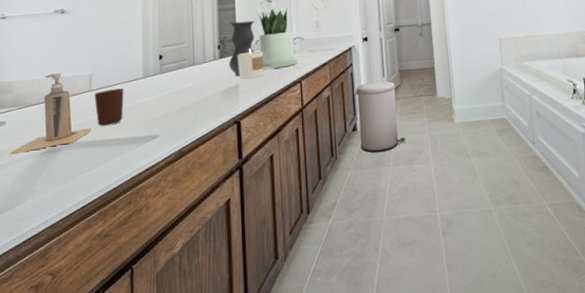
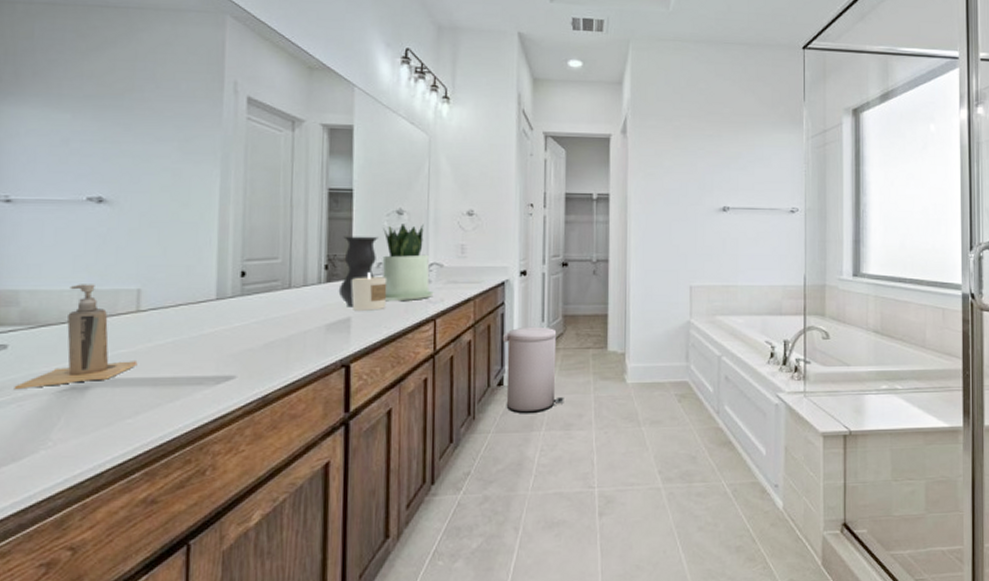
cup: present [94,88,124,126] -> none [143,310,188,359]

